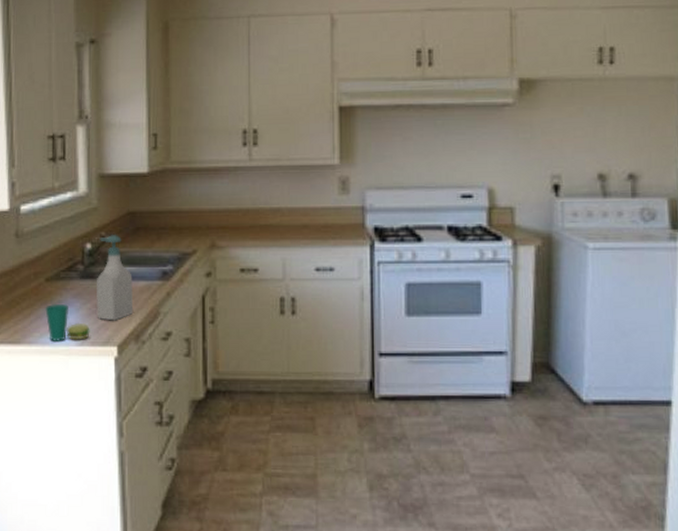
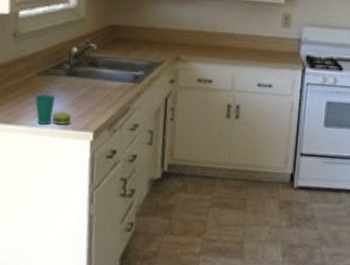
soap bottle: present [96,235,134,321] -> none [78,42,110,112]

